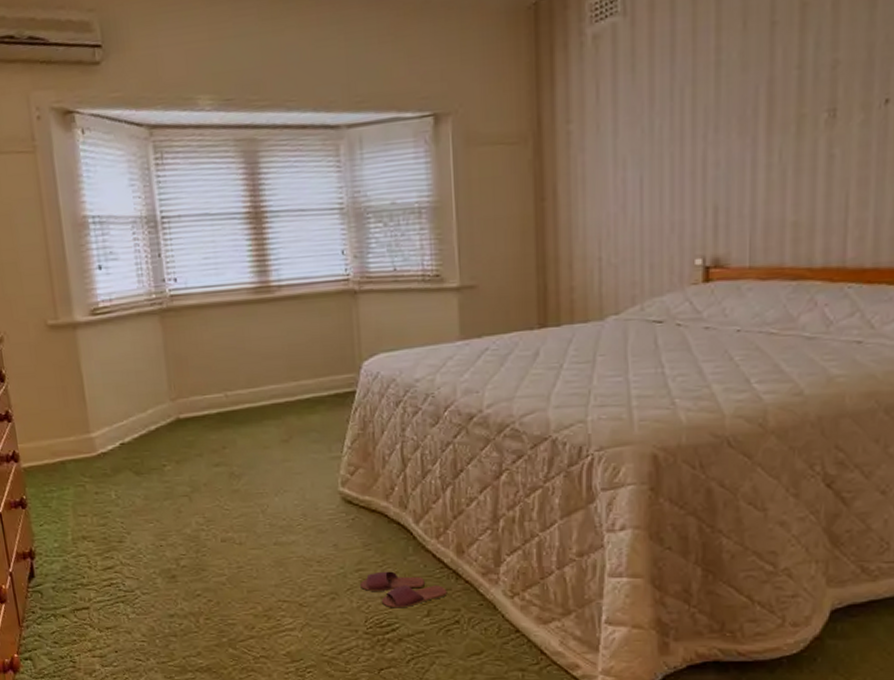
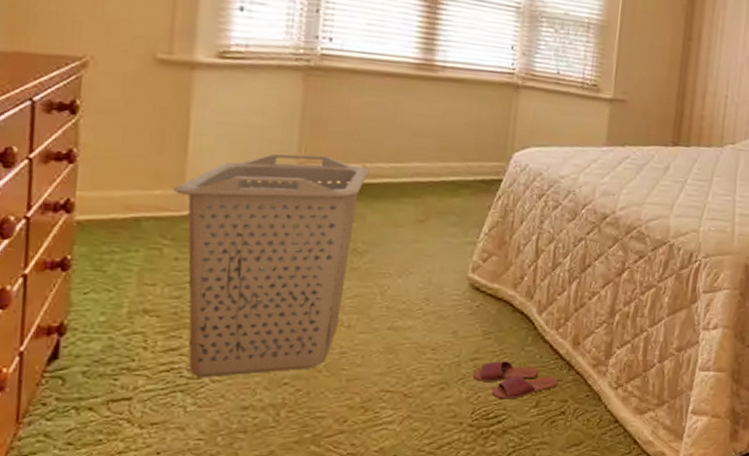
laundry basket: none [82,390,232,590] -> present [173,153,370,377]

